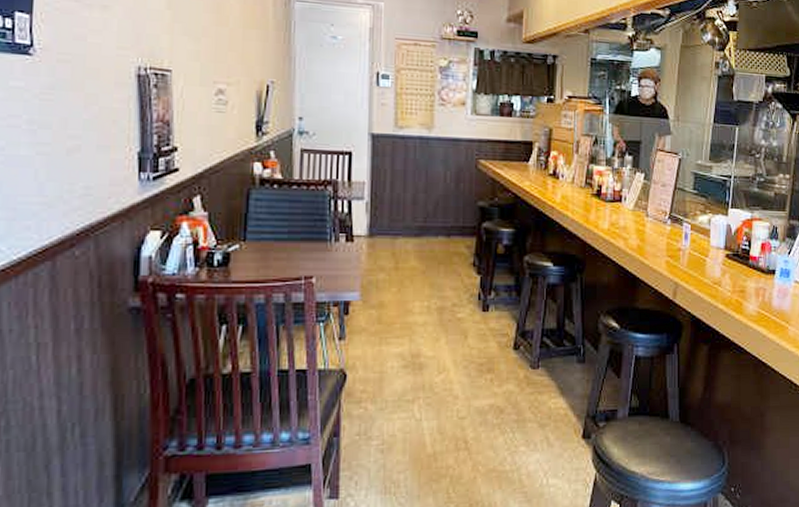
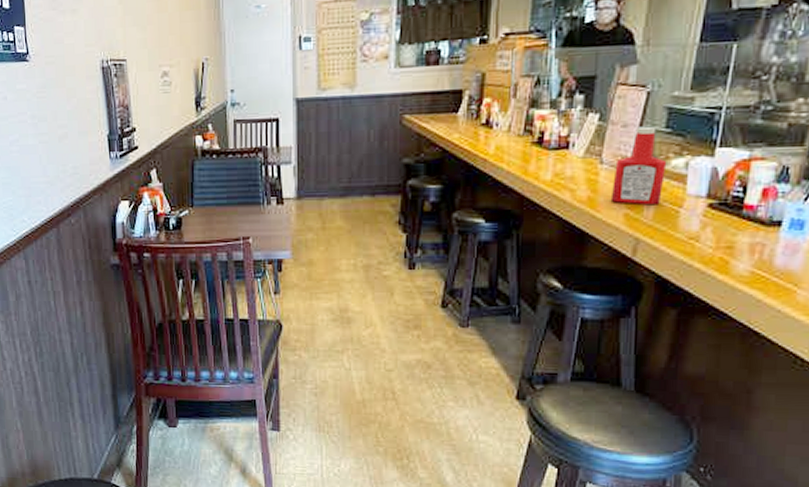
ketchup bottle: none [655,187,696,255] -> present [610,126,667,206]

